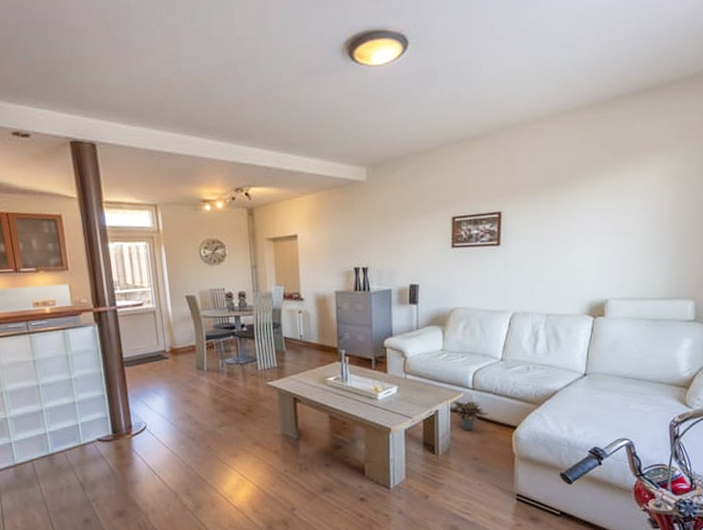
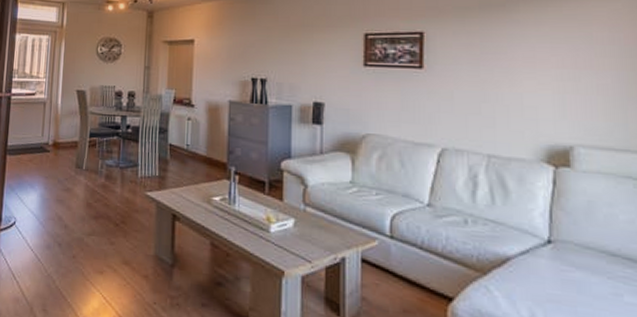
potted plant: present [448,400,490,432] -> none [358,248,414,294]

